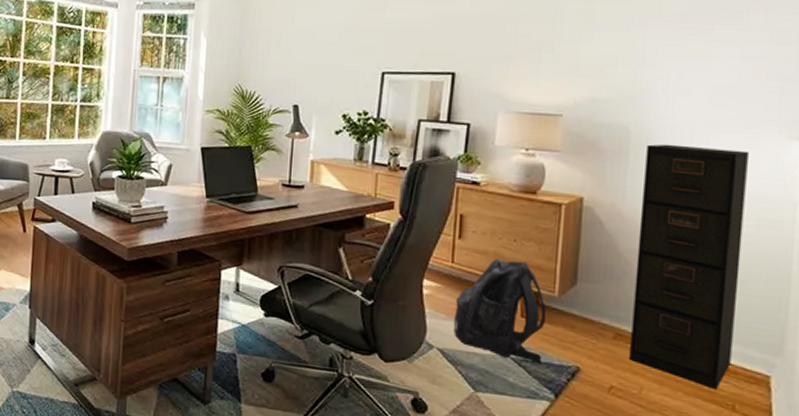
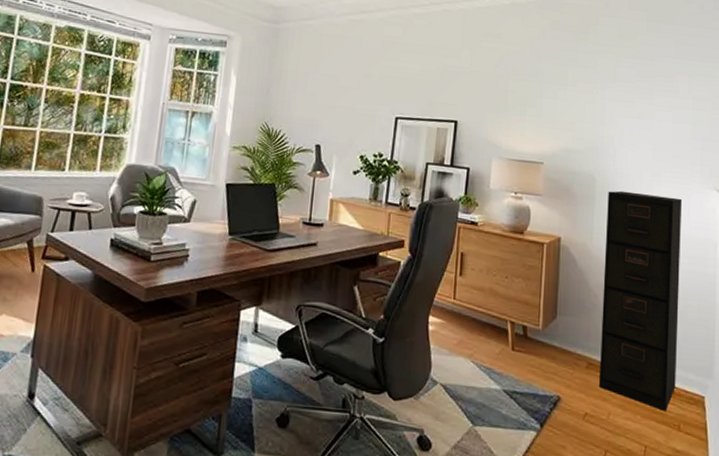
backpack: present [453,259,546,363] -> none [454,295,533,395]

